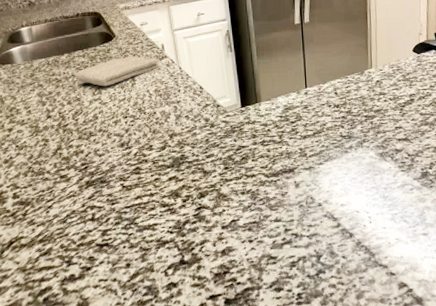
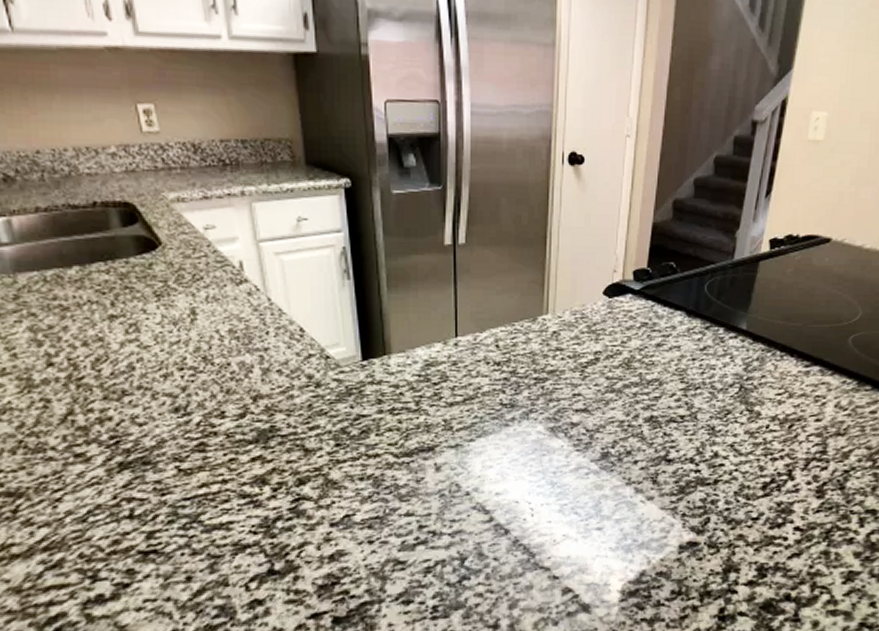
washcloth: present [74,55,158,87] -> none [92,276,234,321]

